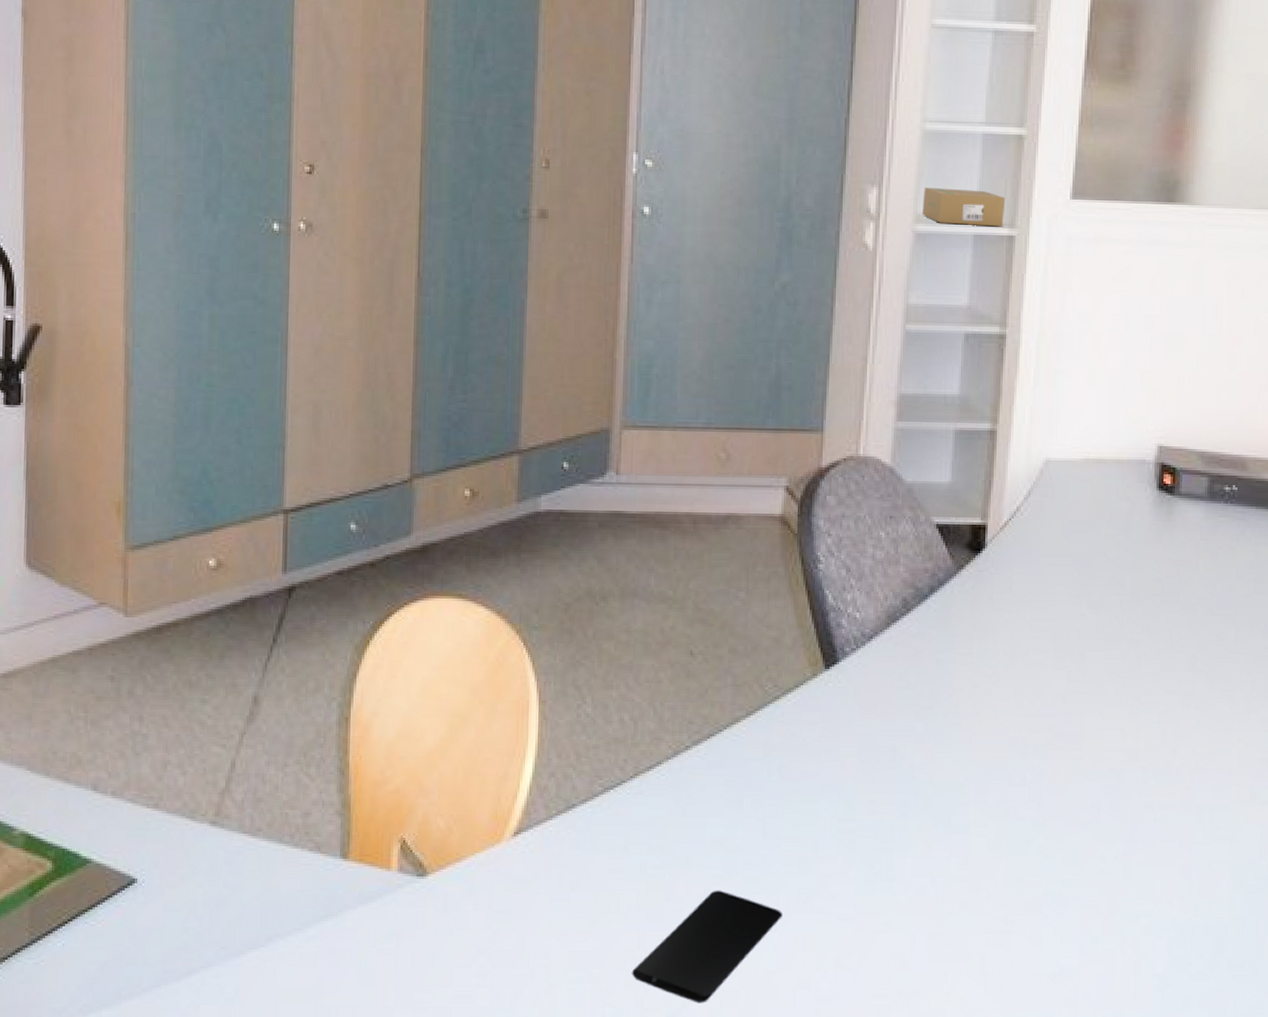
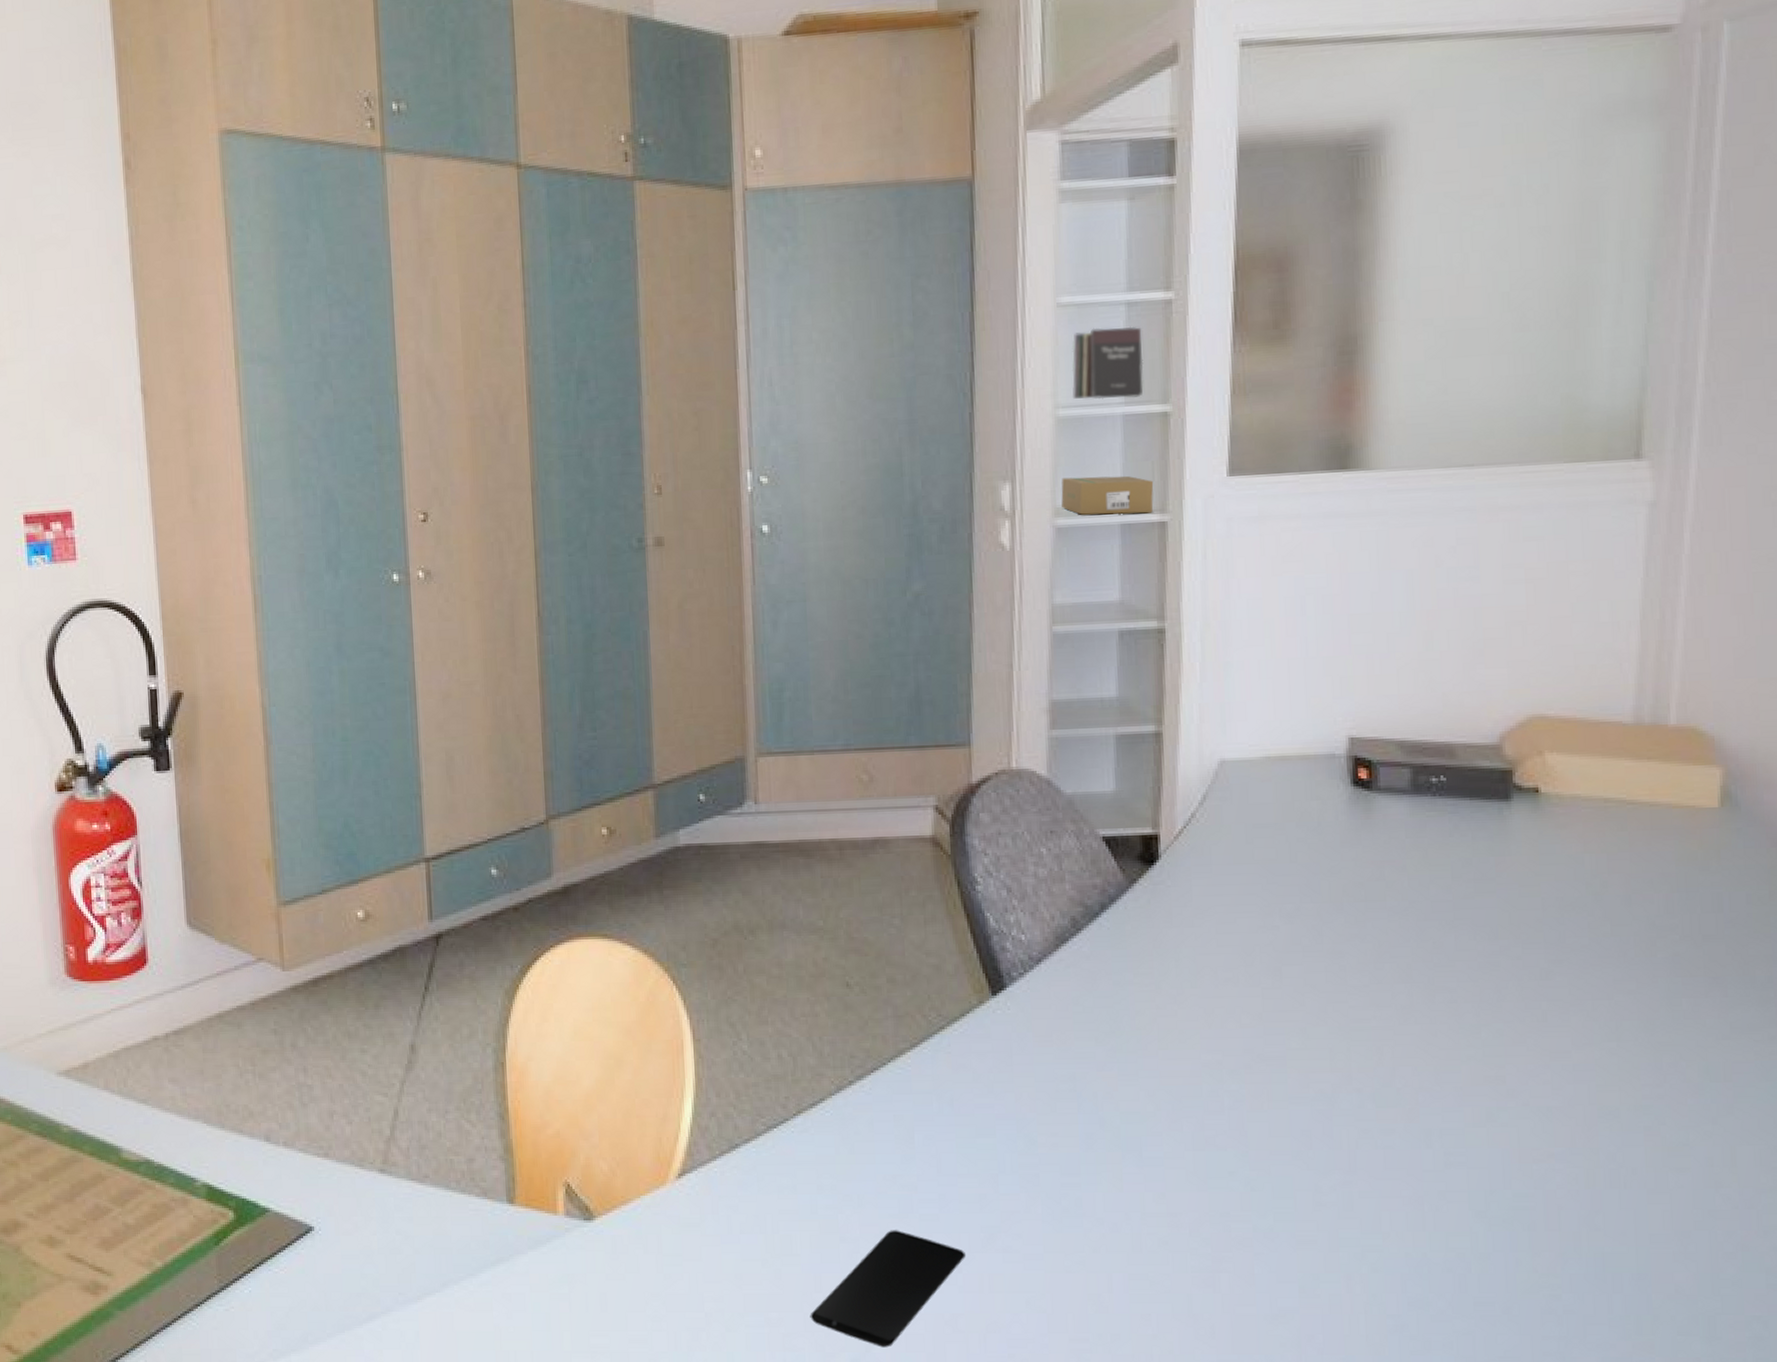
books: none [940,51,1005,119] -> present [1072,326,1144,399]

